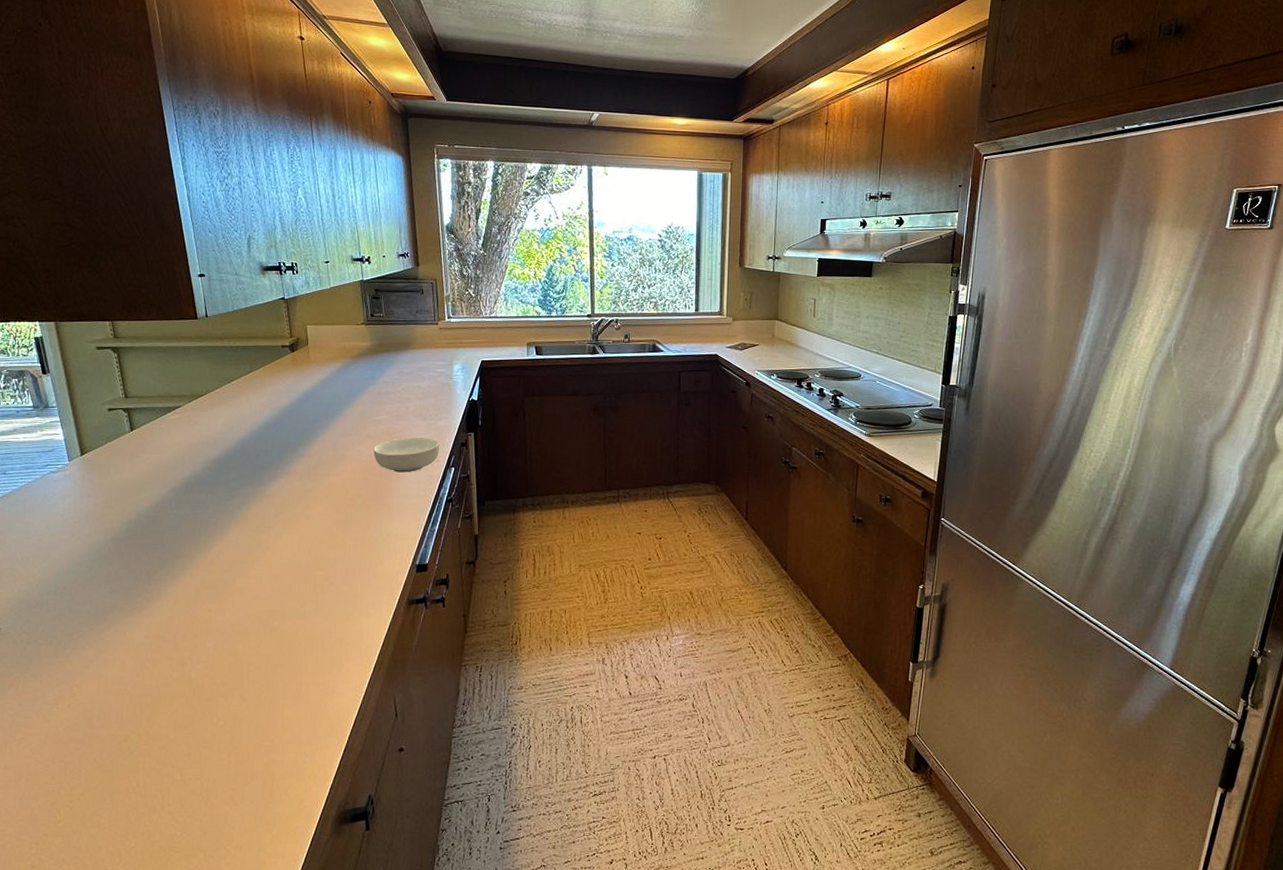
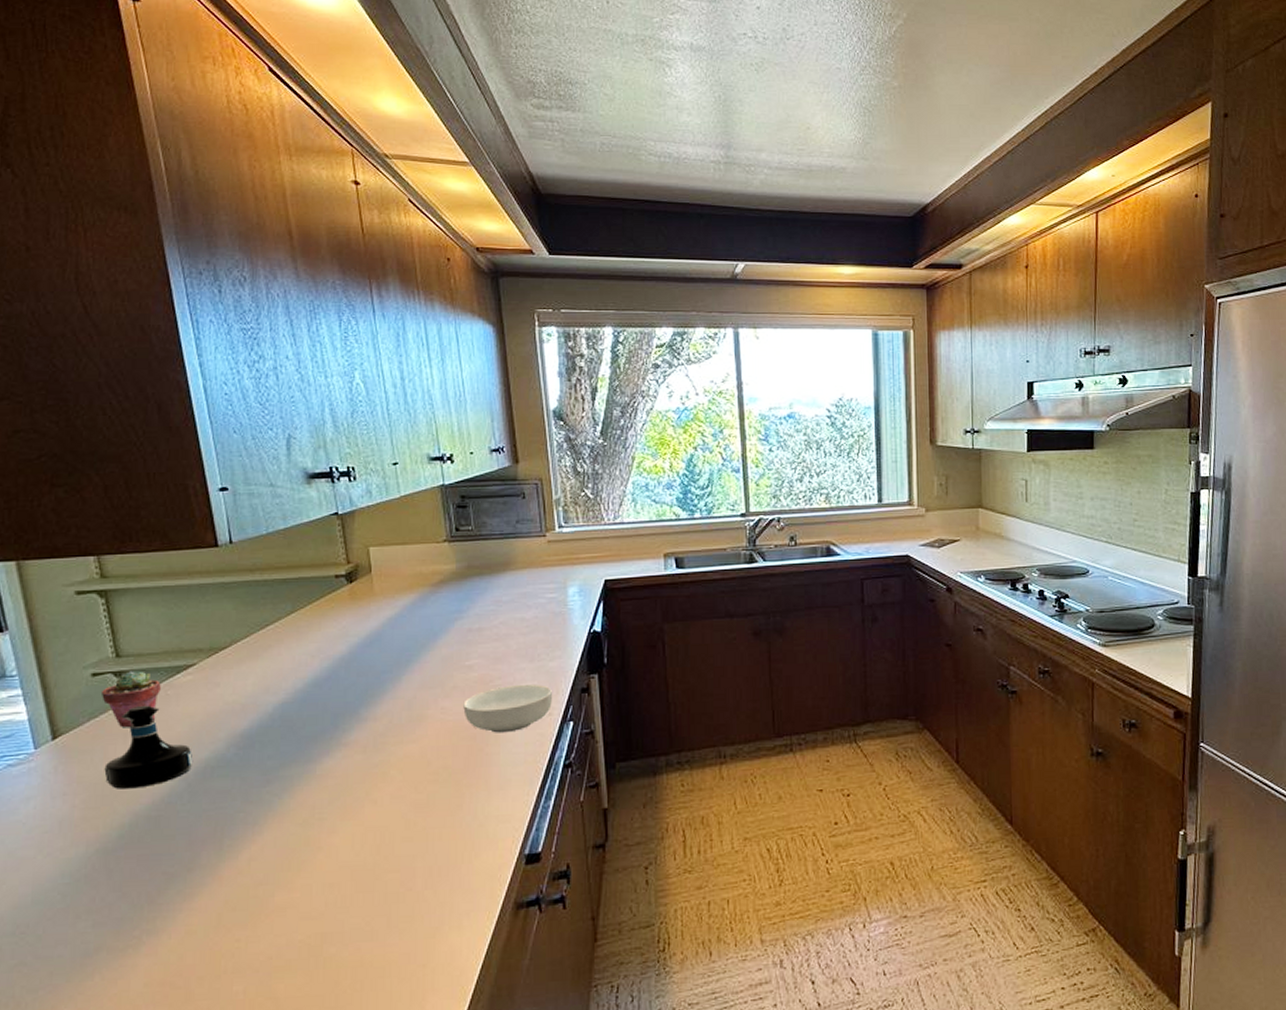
potted succulent: none [115,408,157,450] -> present [102,671,161,727]
tequila bottle: none [117,434,179,495] -> present [104,705,194,789]

